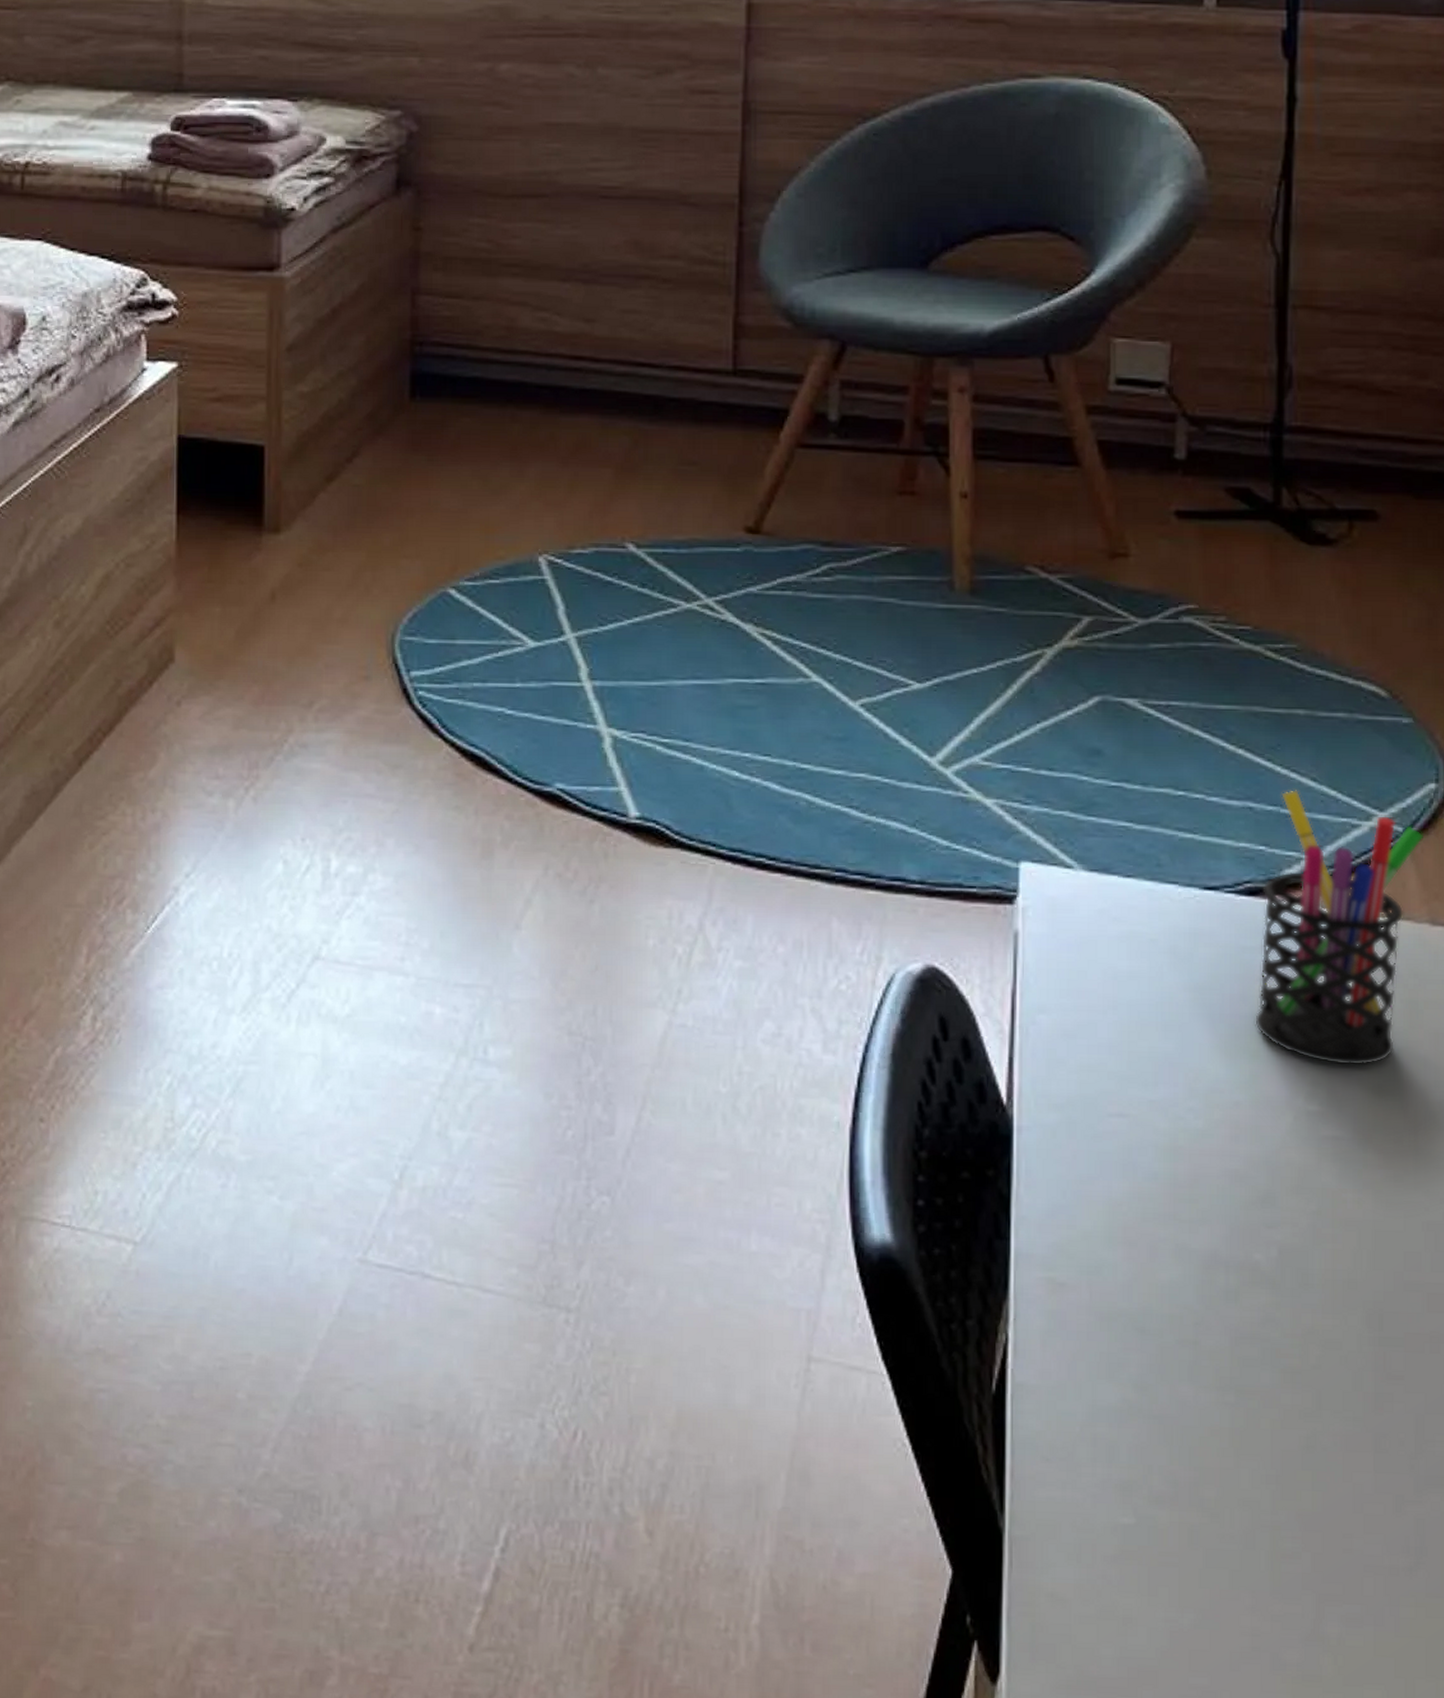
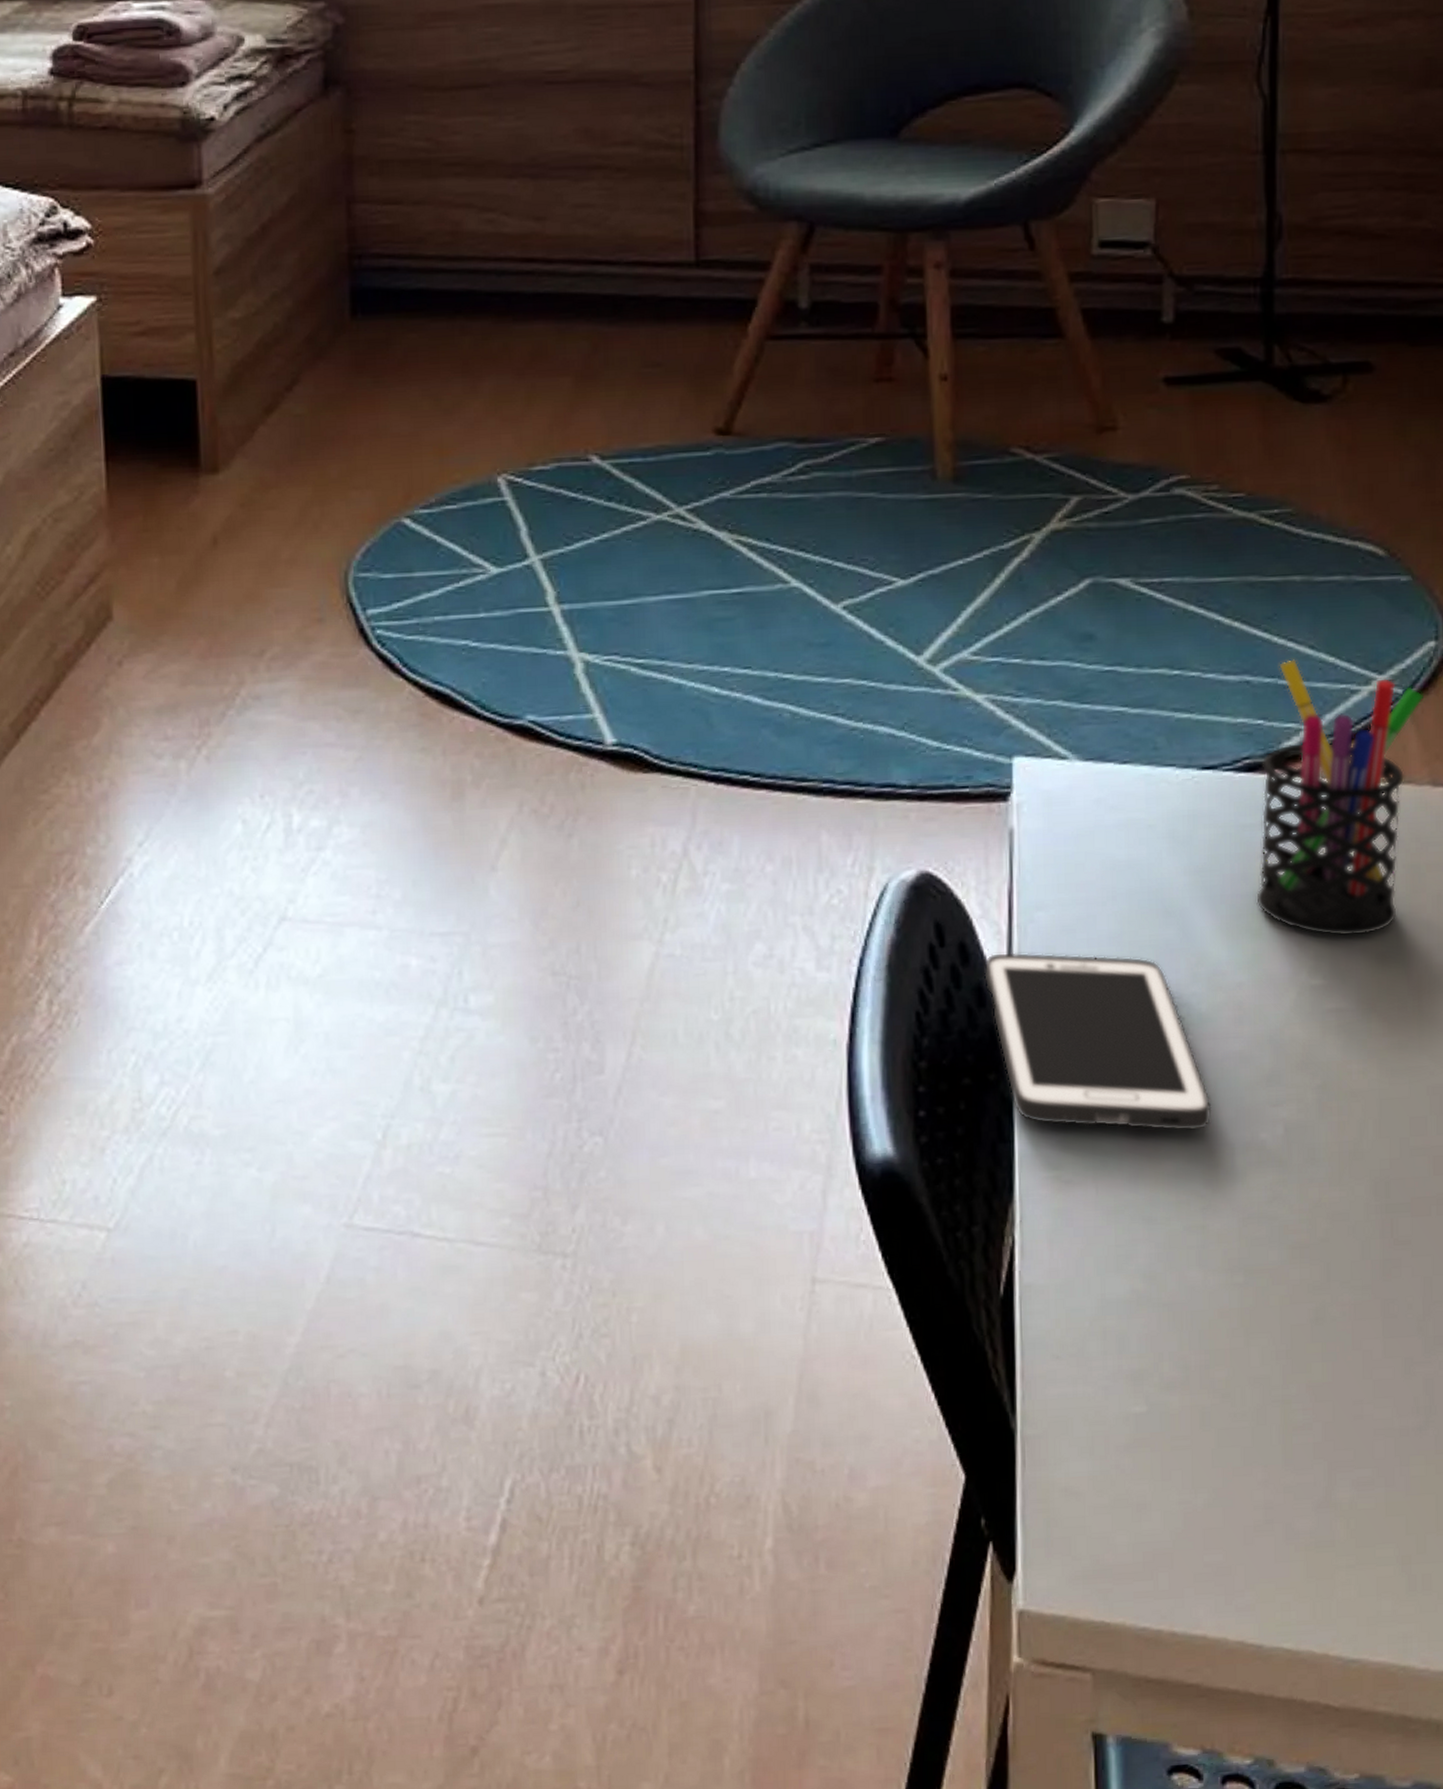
cell phone: none [986,1050,1207,1245] -> present [984,952,1212,1132]

